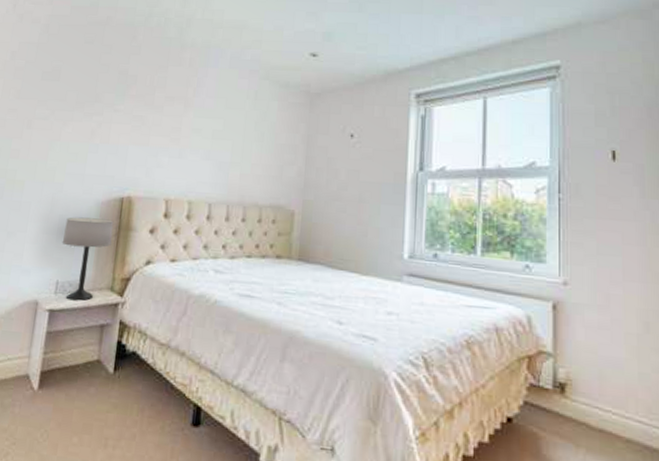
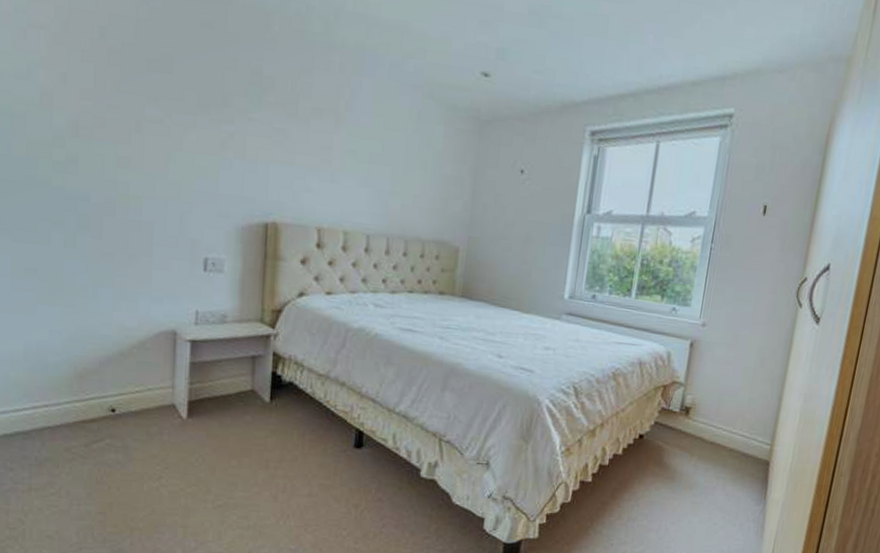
table lamp: present [62,217,114,301] -> none [197,242,259,332]

